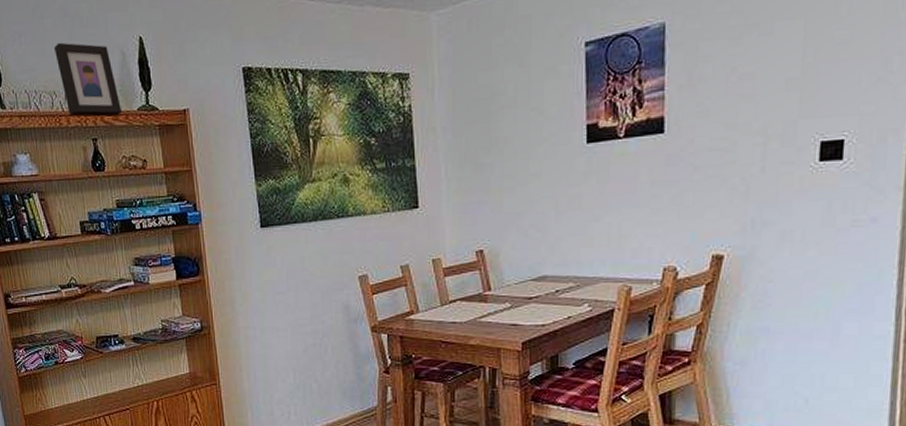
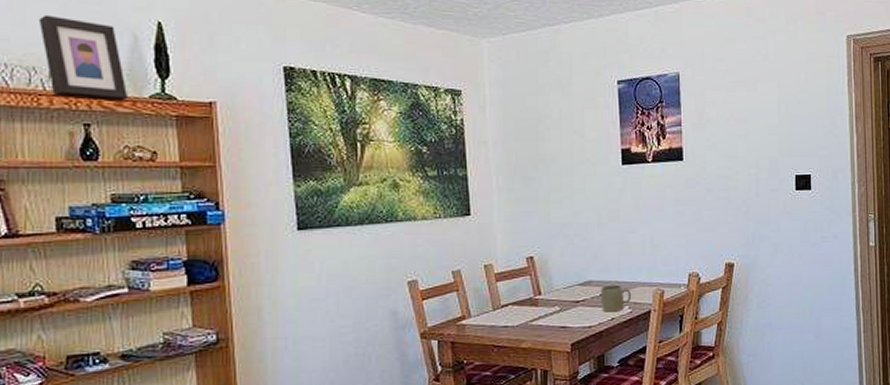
mug: none [556,280,593,310] -> present [601,285,632,312]

